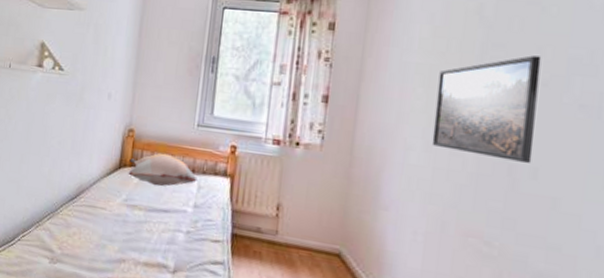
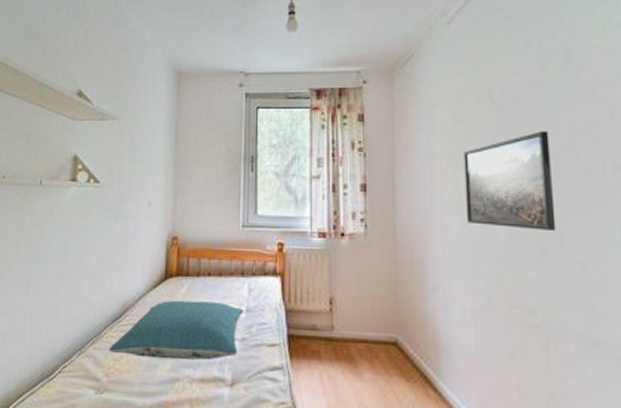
pillow: none [64,188,191,247] -> present [109,300,244,360]
decorative pillow: present [128,153,197,187] -> none [175,258,247,294]

